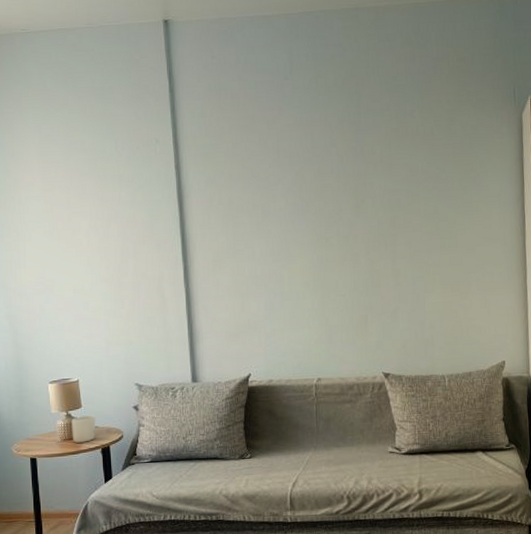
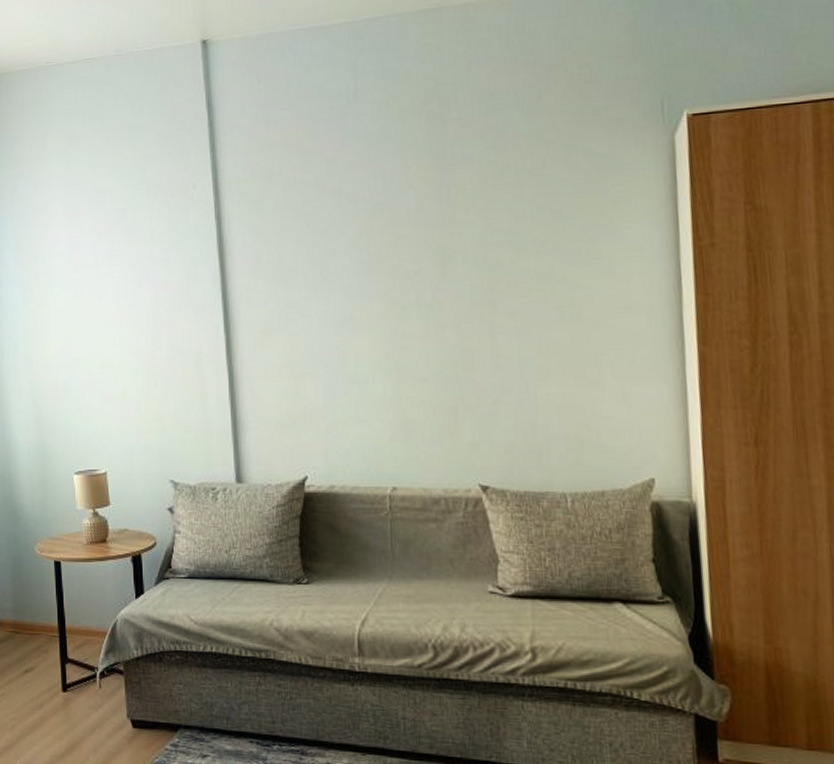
mug: present [71,415,96,443] -> none [99,515,126,547]

